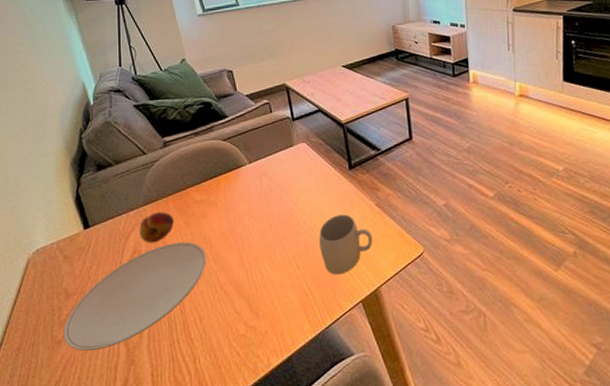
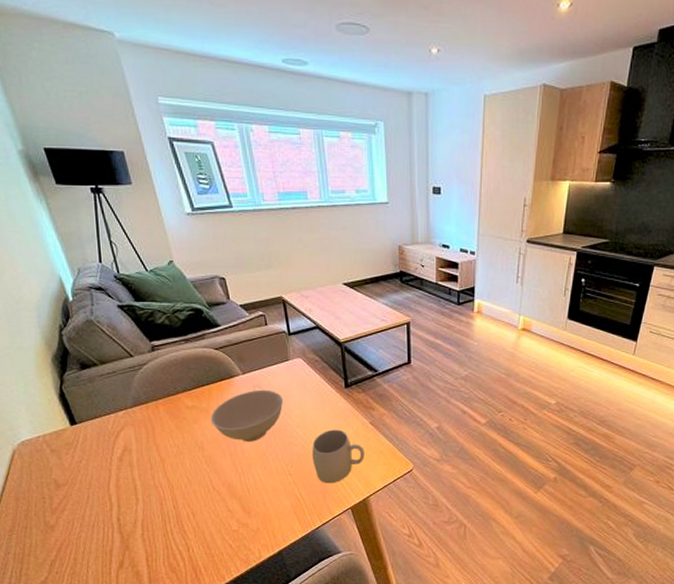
plate: present [63,242,207,352] -> none [56,444,199,537]
fruit: present [139,212,174,243] -> none [129,414,165,443]
bowl: none [218,177,290,234] -> present [210,389,284,442]

